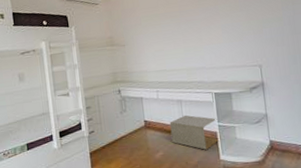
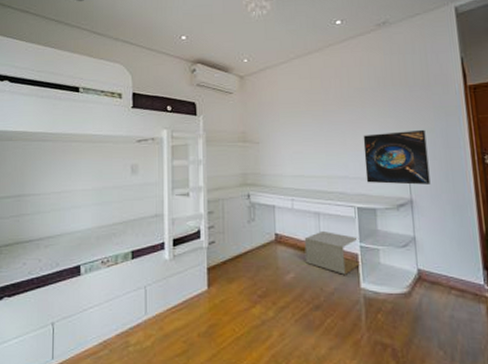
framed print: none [217,19,280,71] -> present [363,129,431,185]

